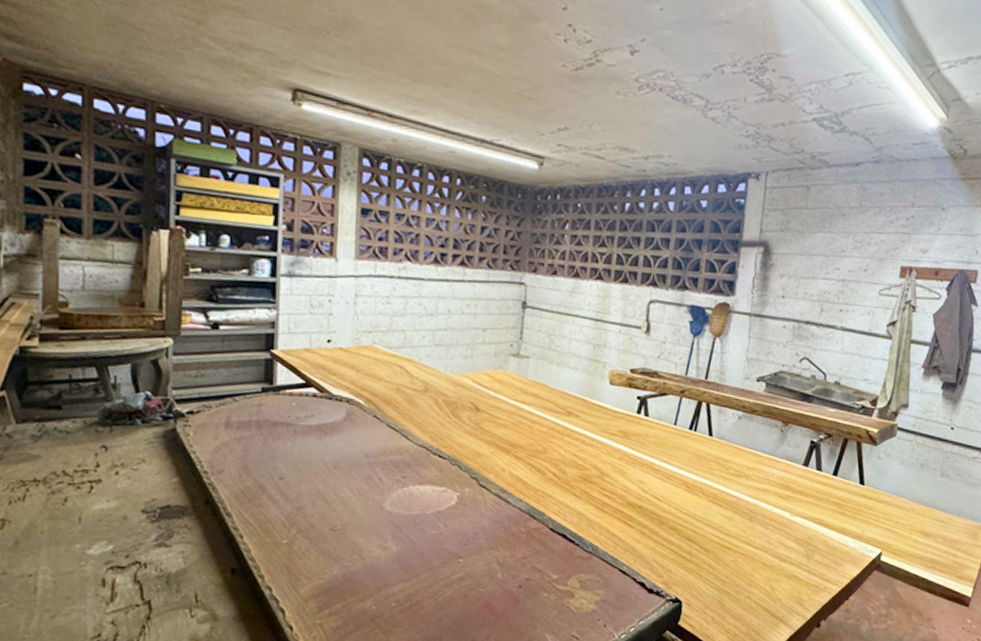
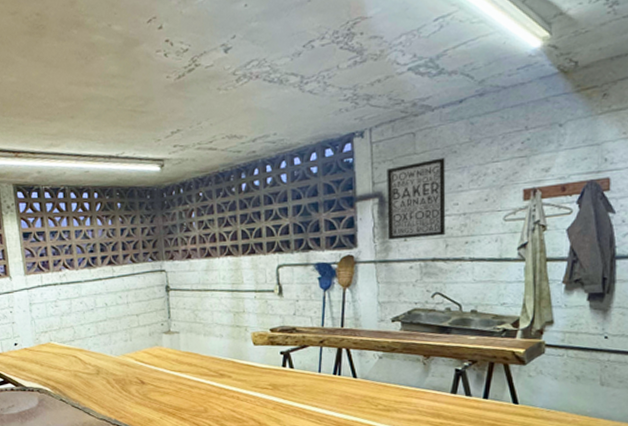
wall art: none [767,217,834,300] -> present [387,157,446,240]

